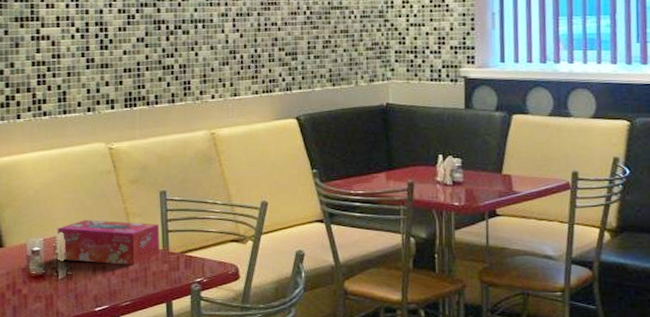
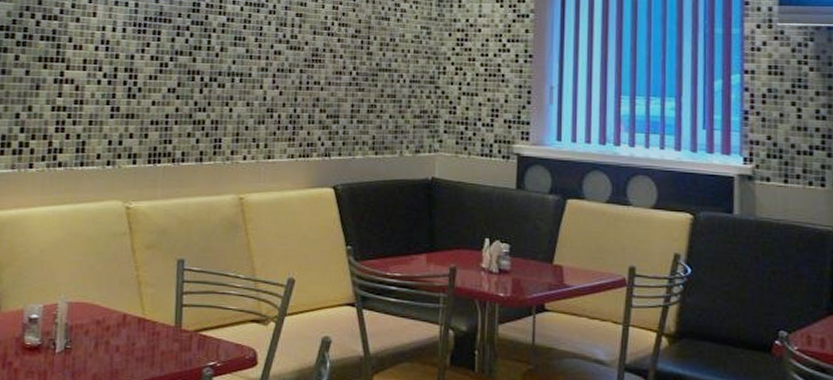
tissue box: present [57,220,160,265] -> none [59,286,173,342]

